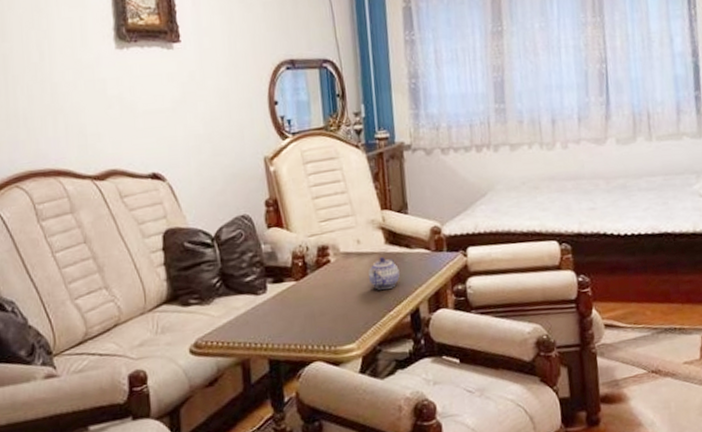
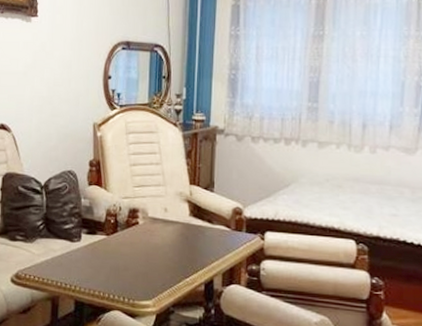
teapot: present [368,257,400,290] -> none [170,227,199,257]

